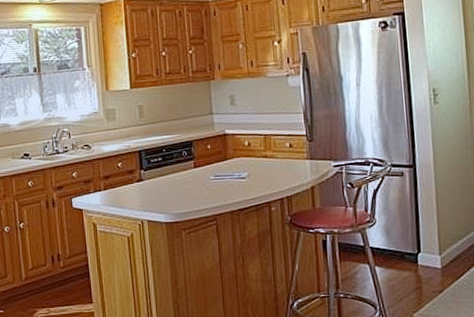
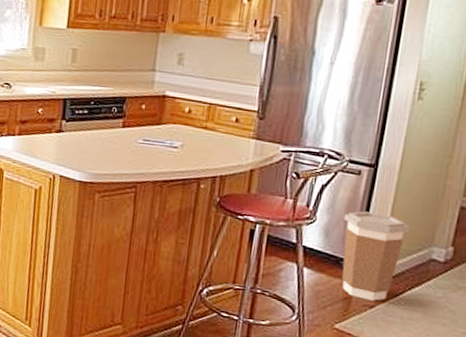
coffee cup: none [398,207,455,286] -> present [342,211,410,301]

